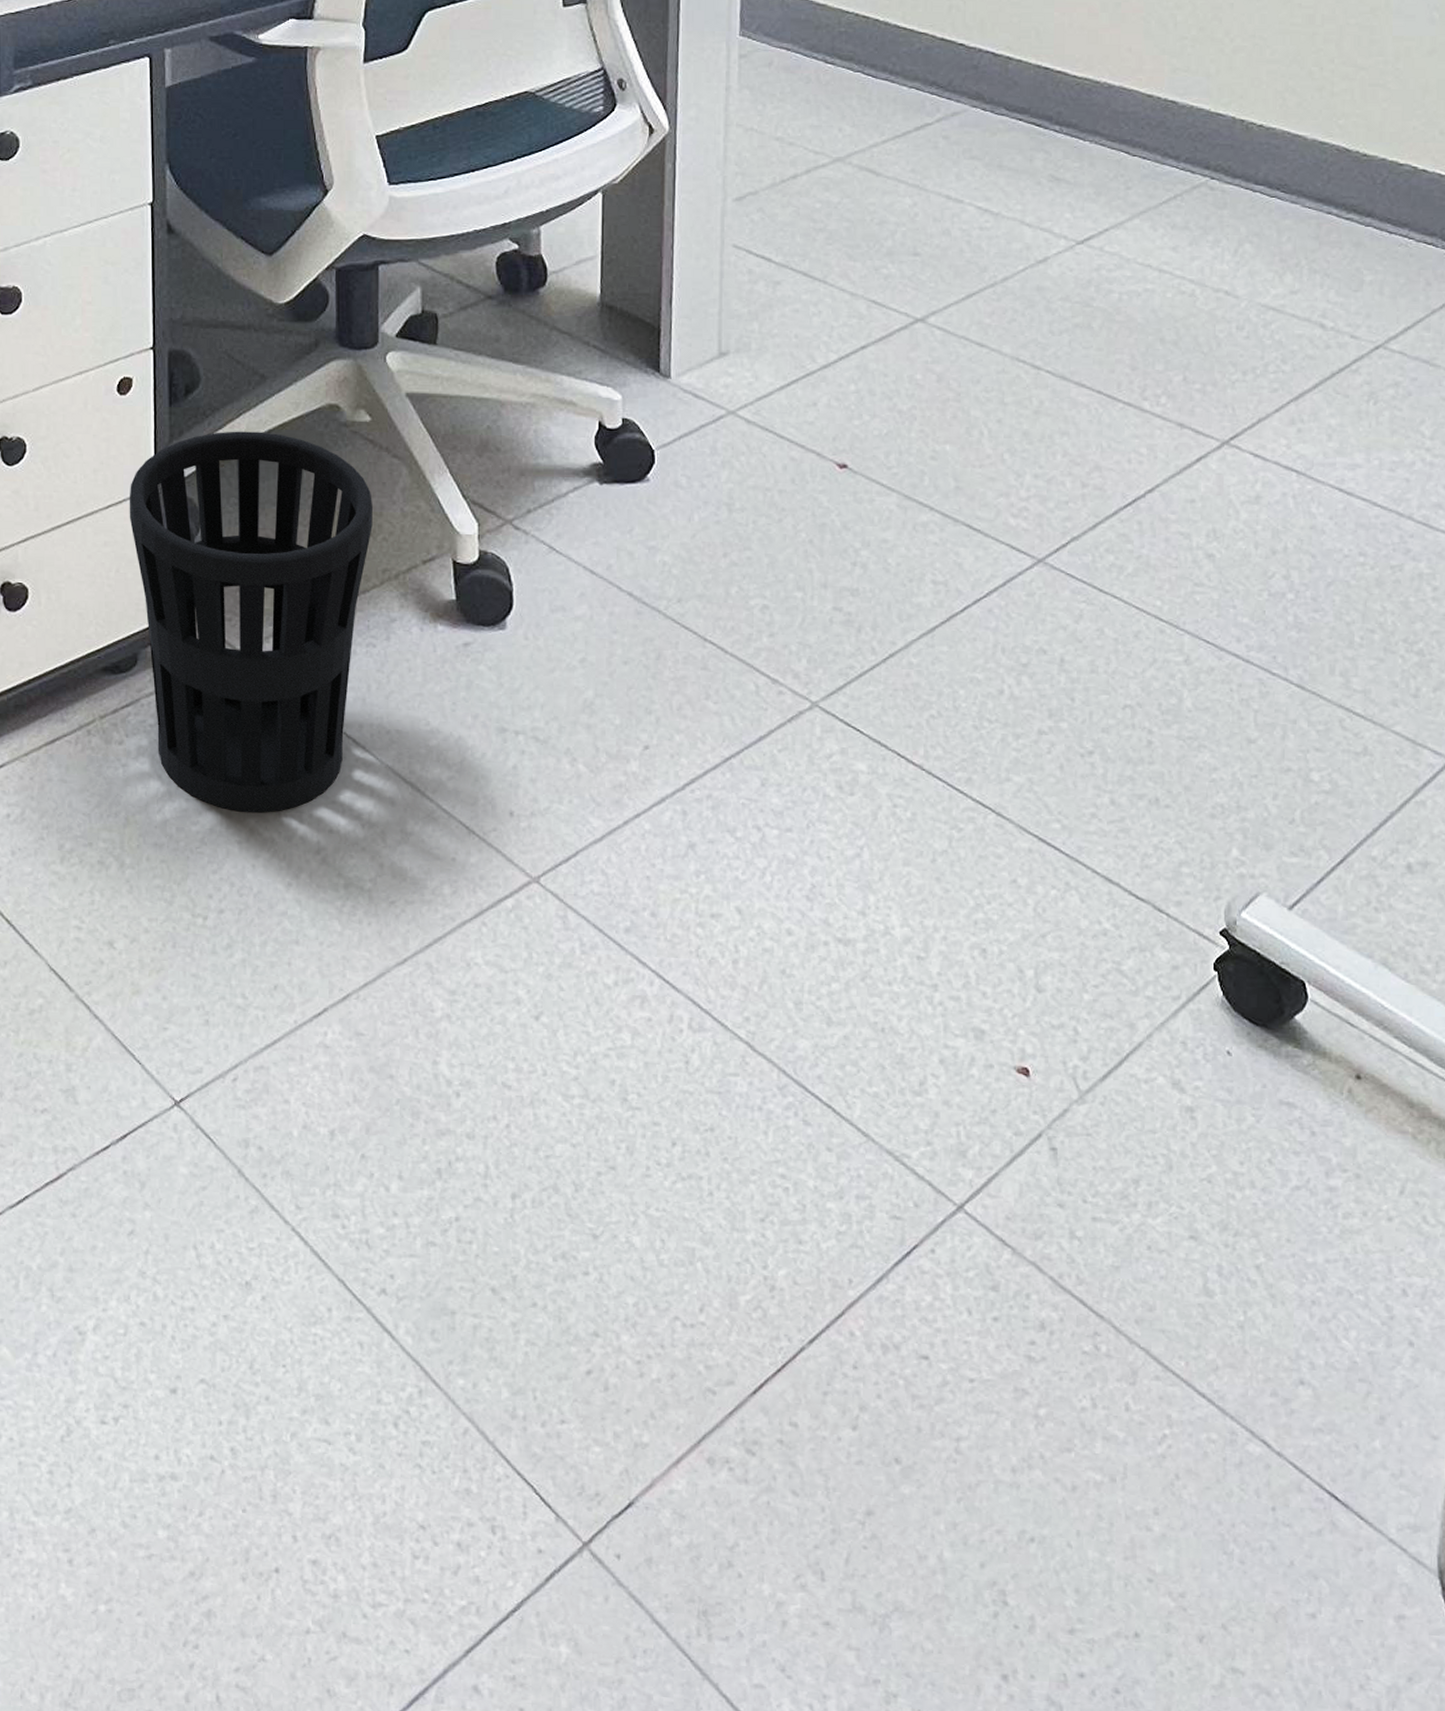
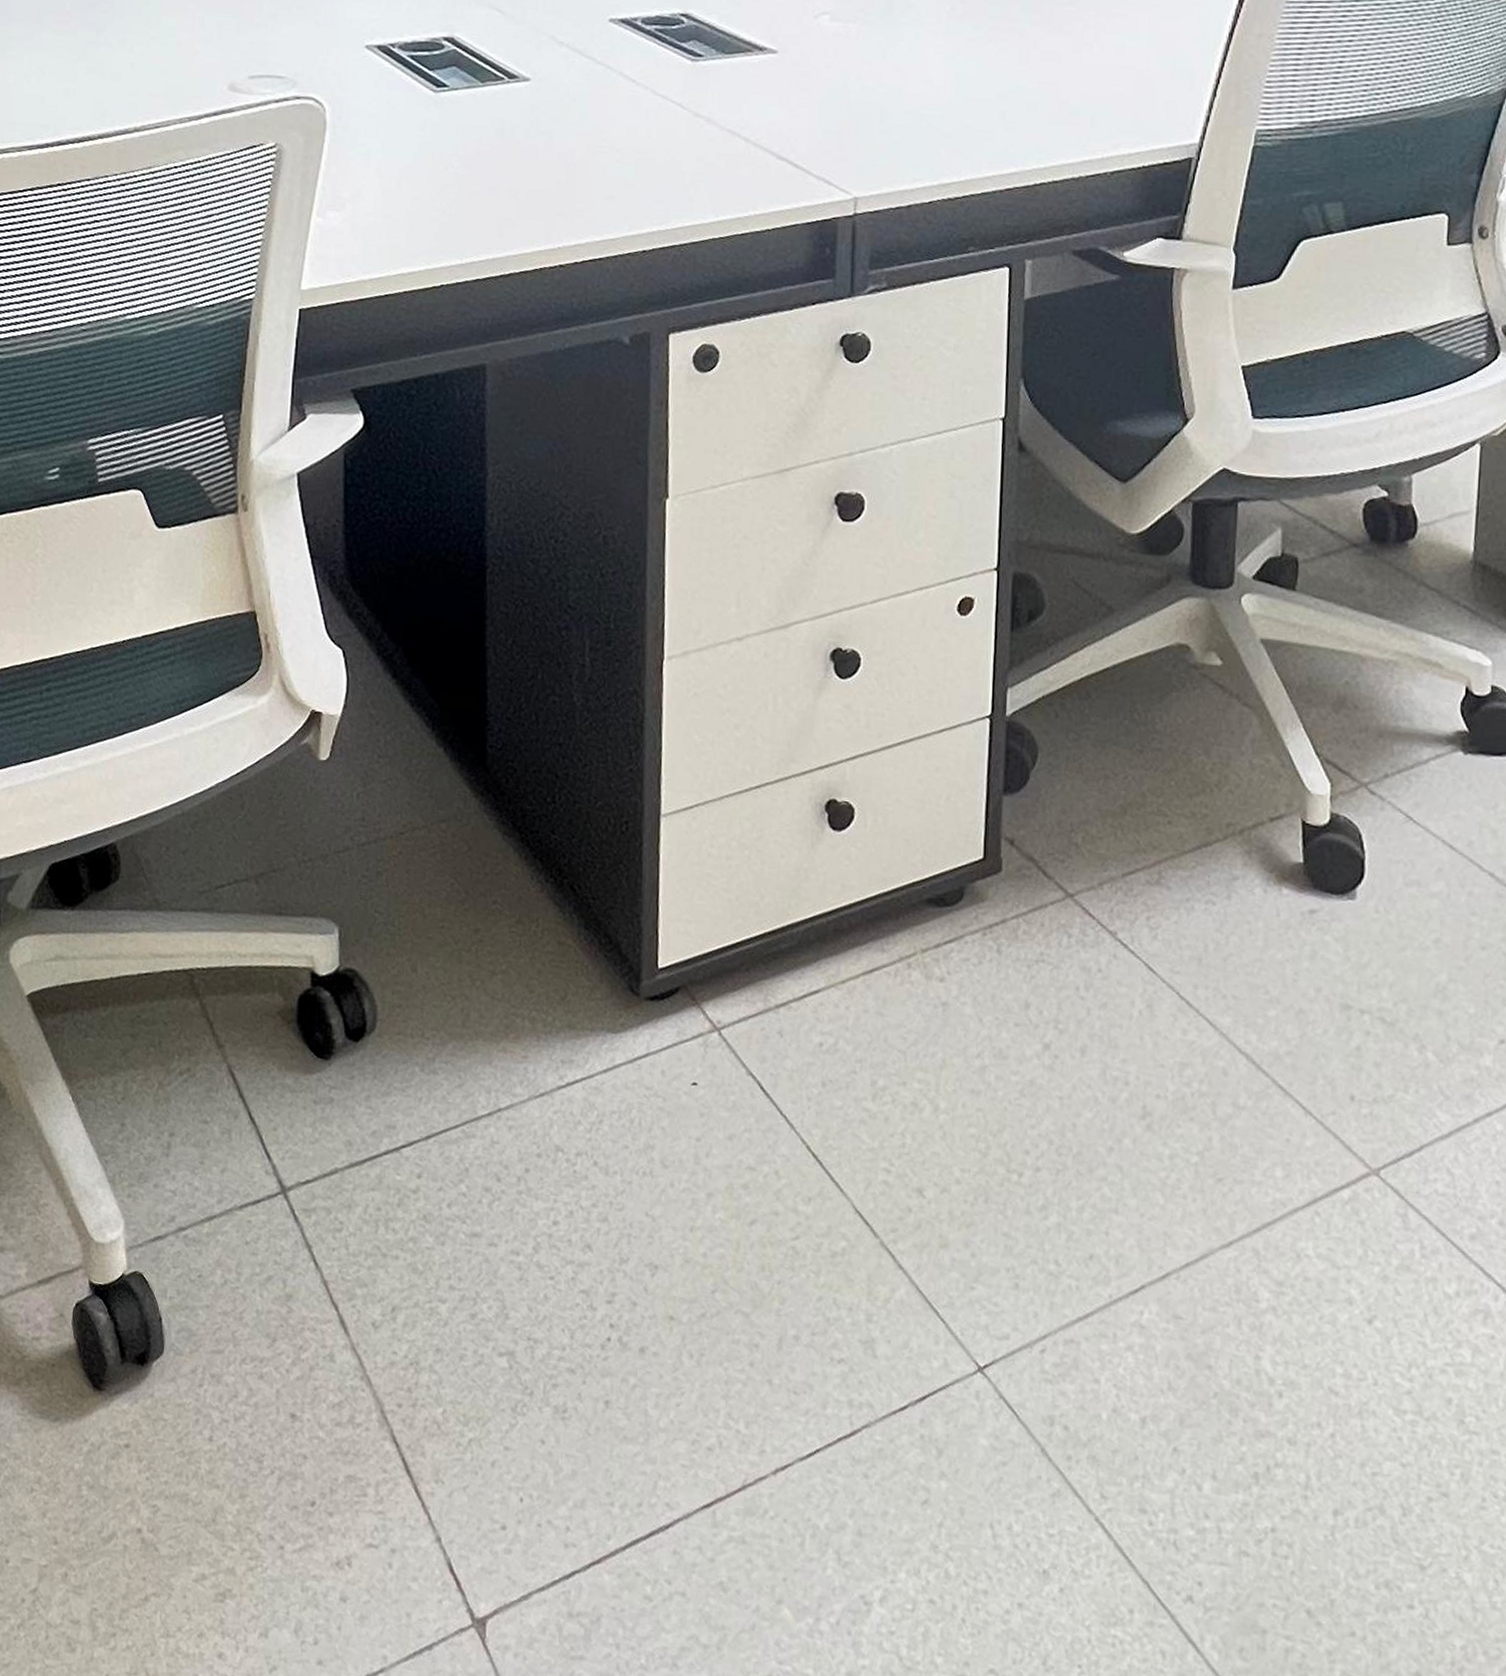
wastebasket: present [129,431,373,813] -> none [963,662,1220,1070]

